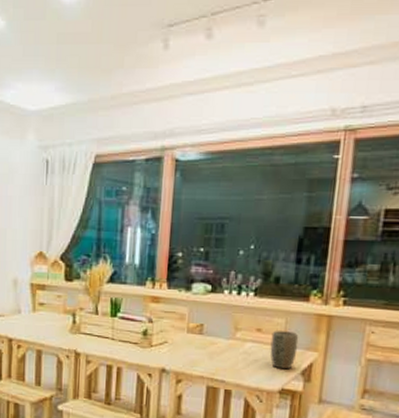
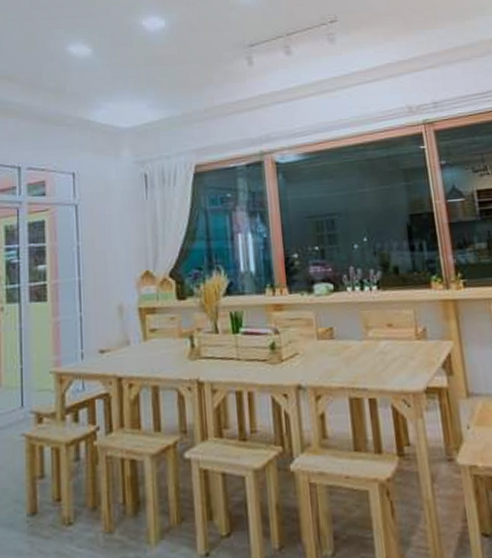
plant pot: present [270,331,299,370] -> none [403,322,433,365]

